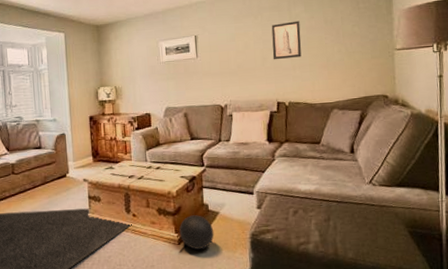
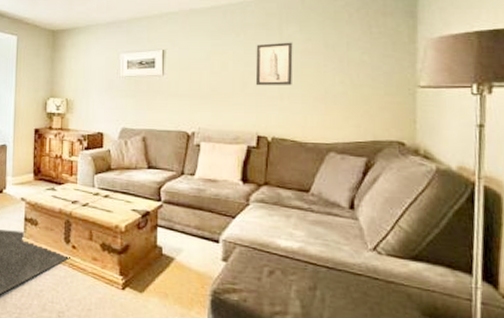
ball: present [179,215,214,249] -> none [124,257,167,299]

